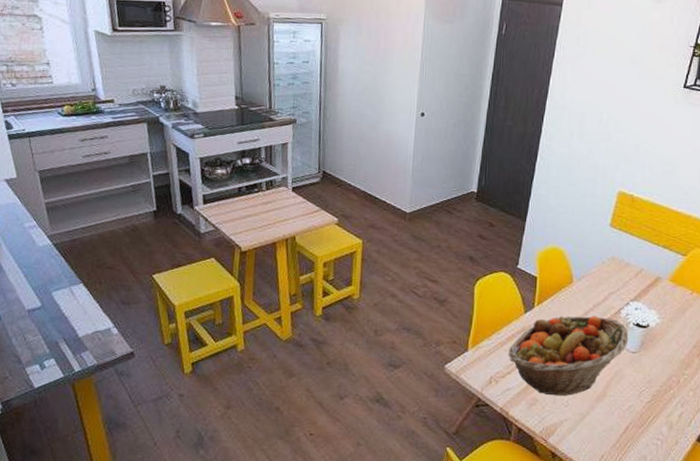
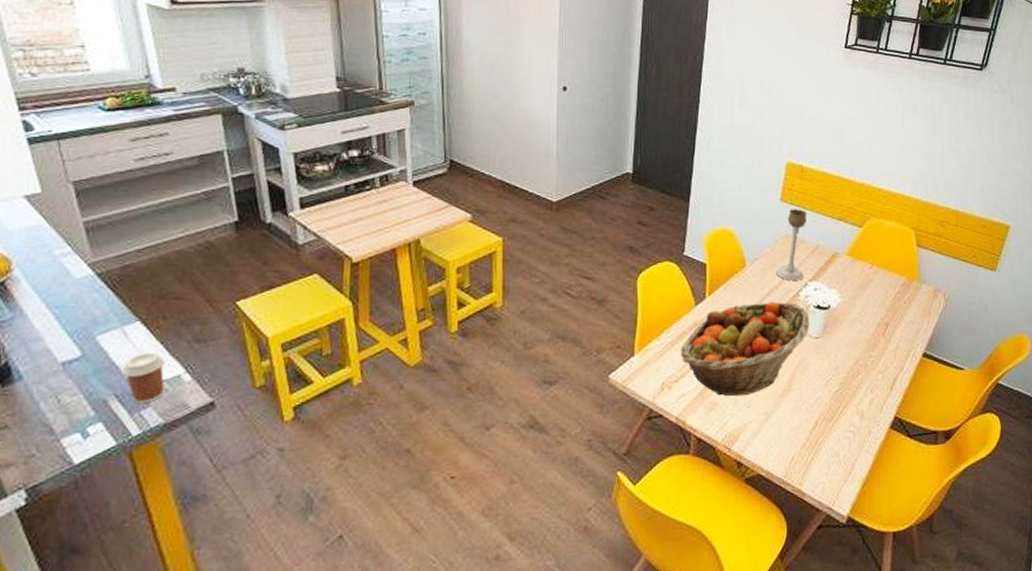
coffee cup: none [68,308,100,348] -> present [121,351,165,404]
candle holder: none [600,234,634,299] -> present [776,209,807,281]

